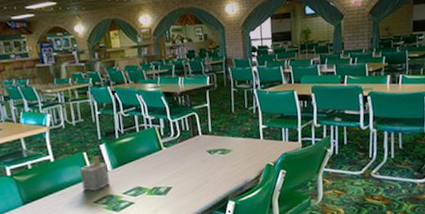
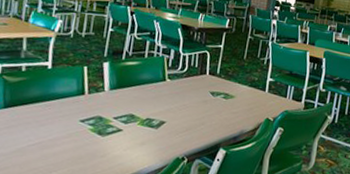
napkin holder: present [80,156,109,192] -> none [72,72,105,110]

